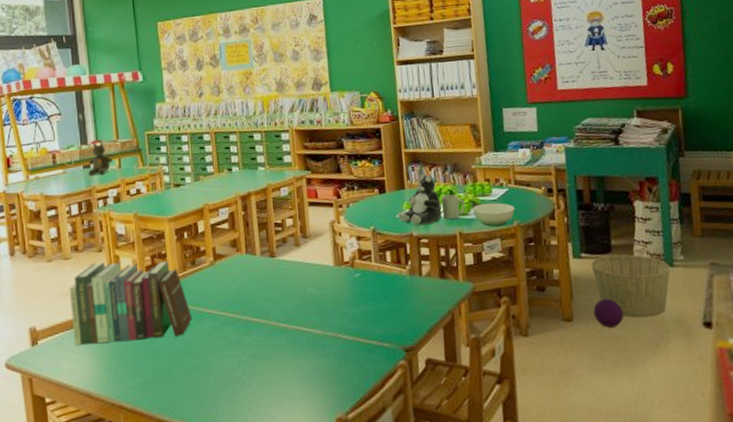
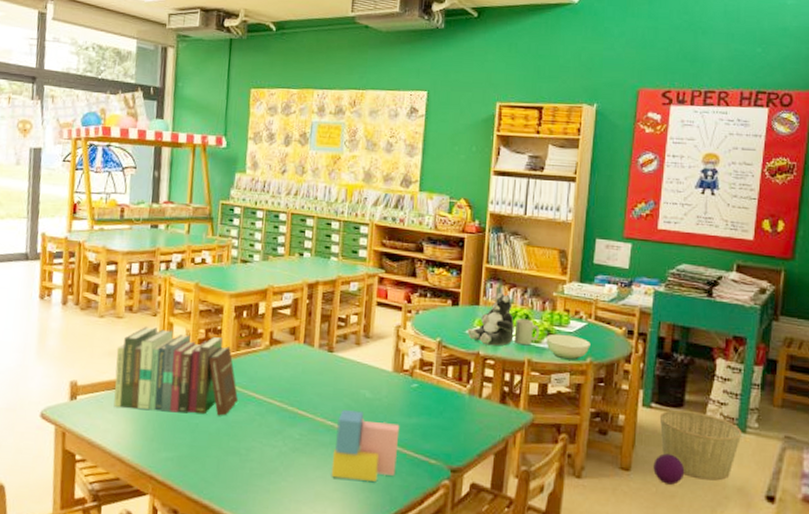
teddy bear: present [88,142,113,176] -> none [155,204,182,237]
toy blocks: none [290,308,353,377] -> present [331,410,400,482]

